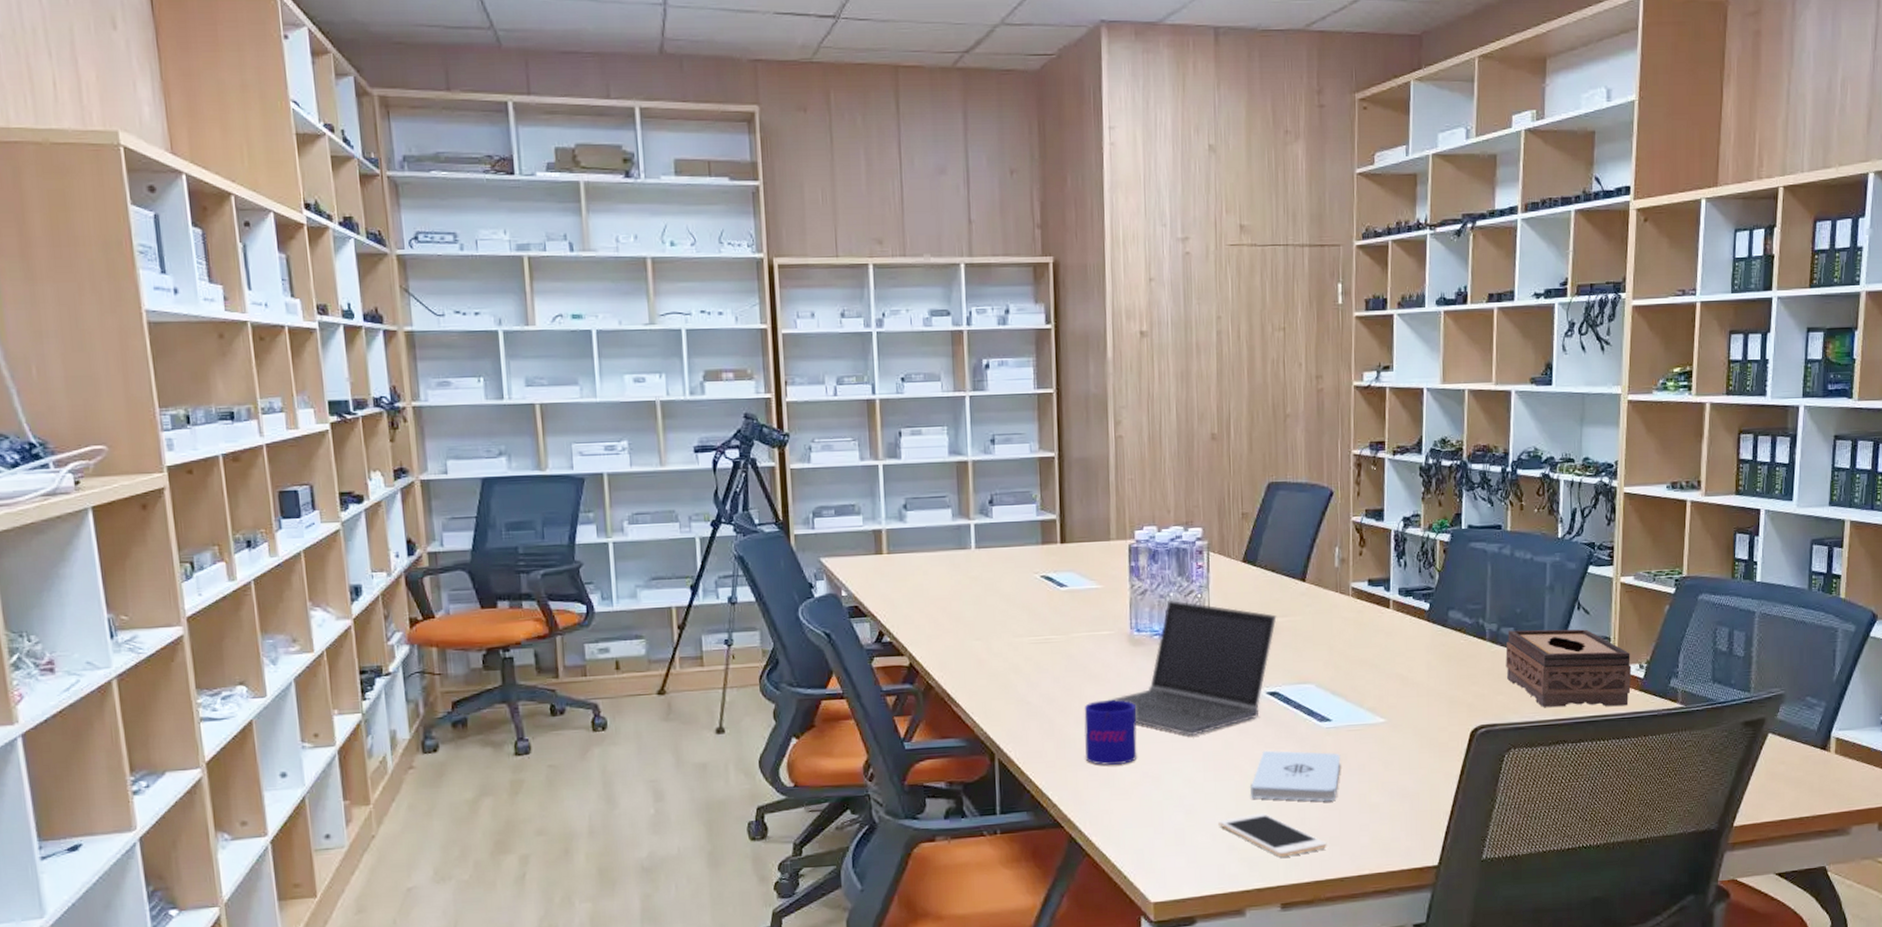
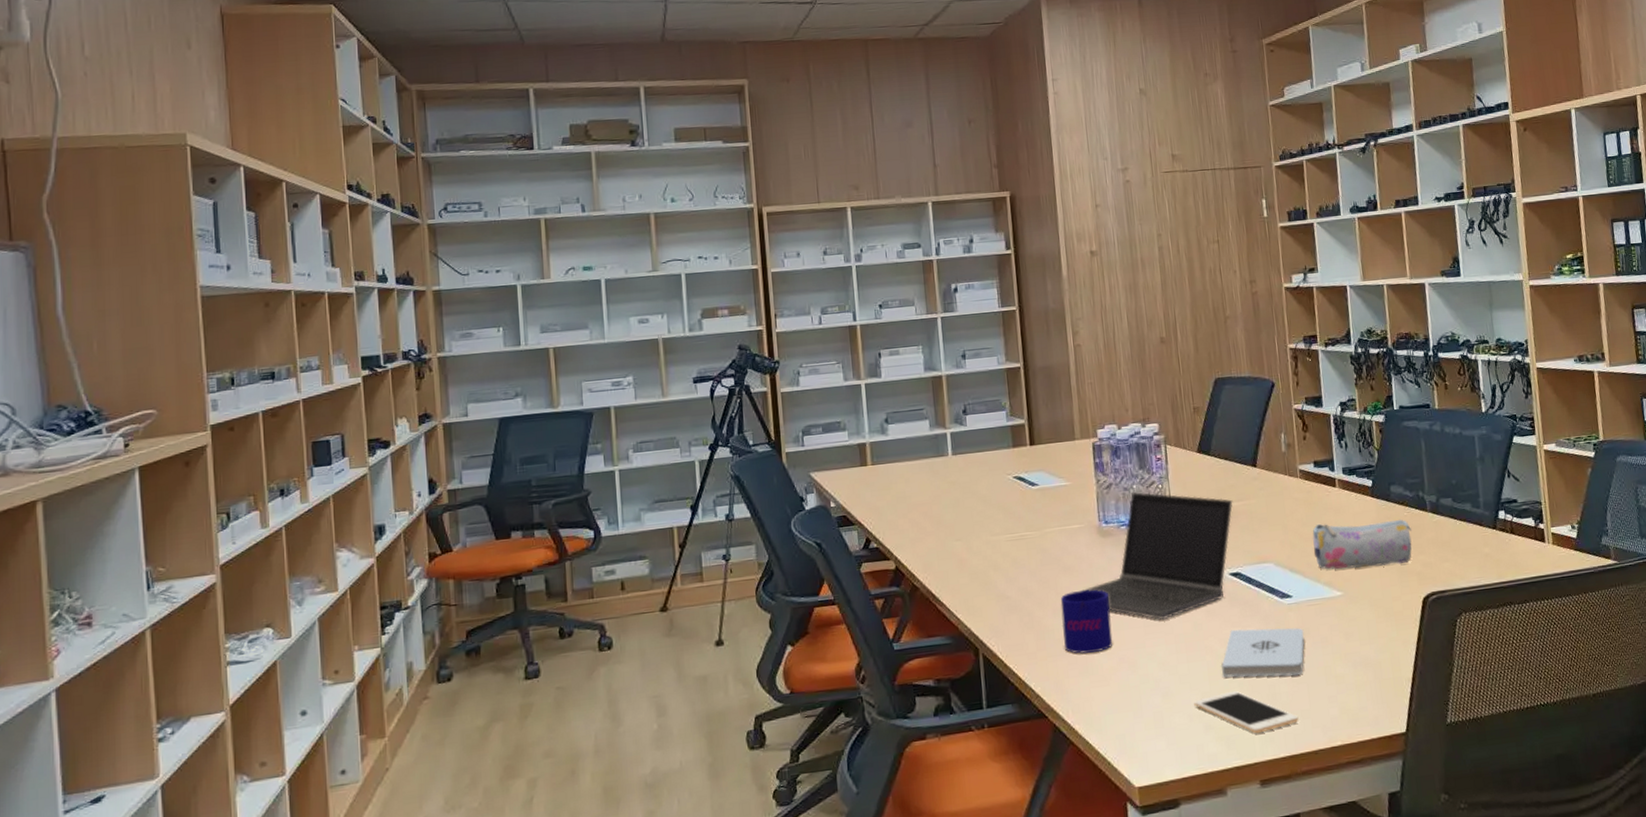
pencil case: none [1359,646,1466,696] -> present [1312,519,1412,570]
tissue box: present [1505,629,1632,707] -> none [1446,495,1566,571]

